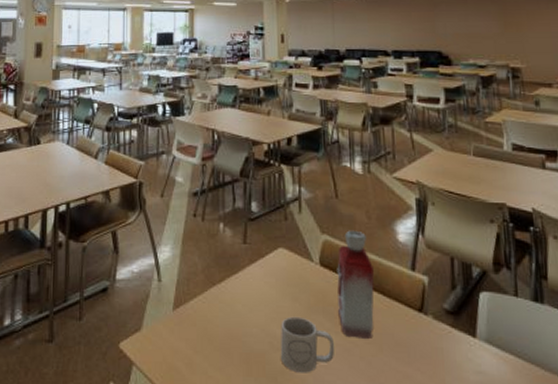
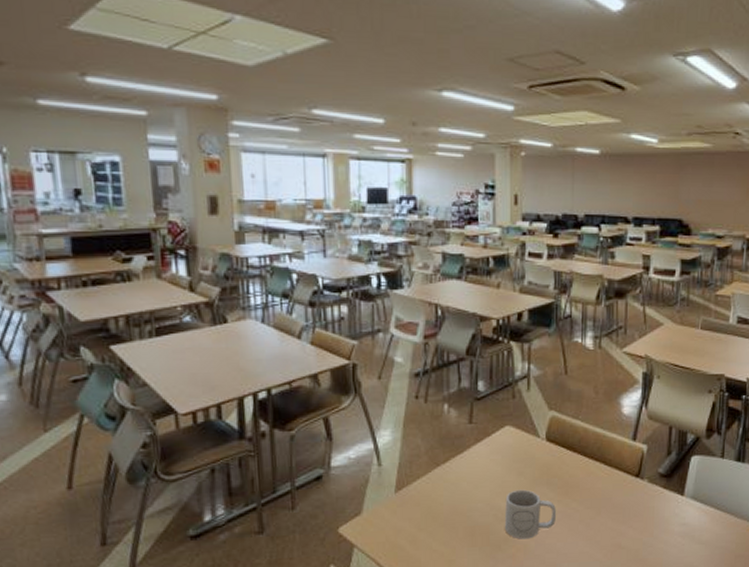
bottle: present [337,230,374,340] -> none [562,405,597,505]

